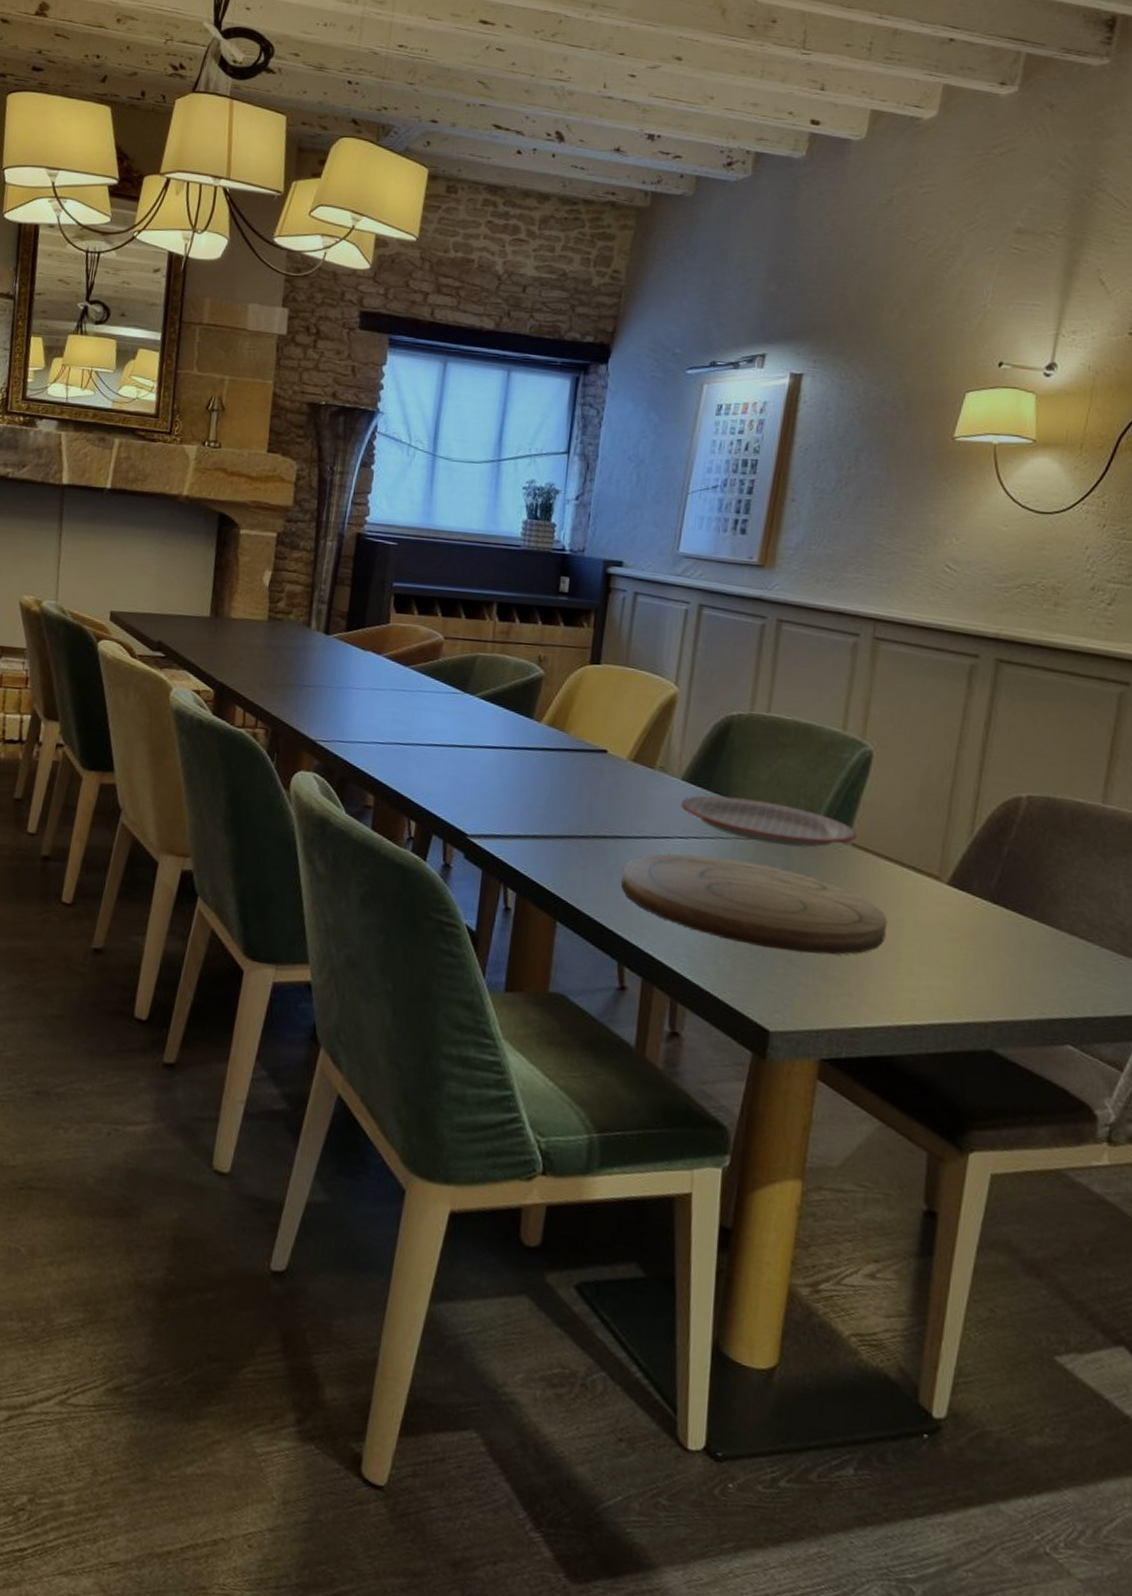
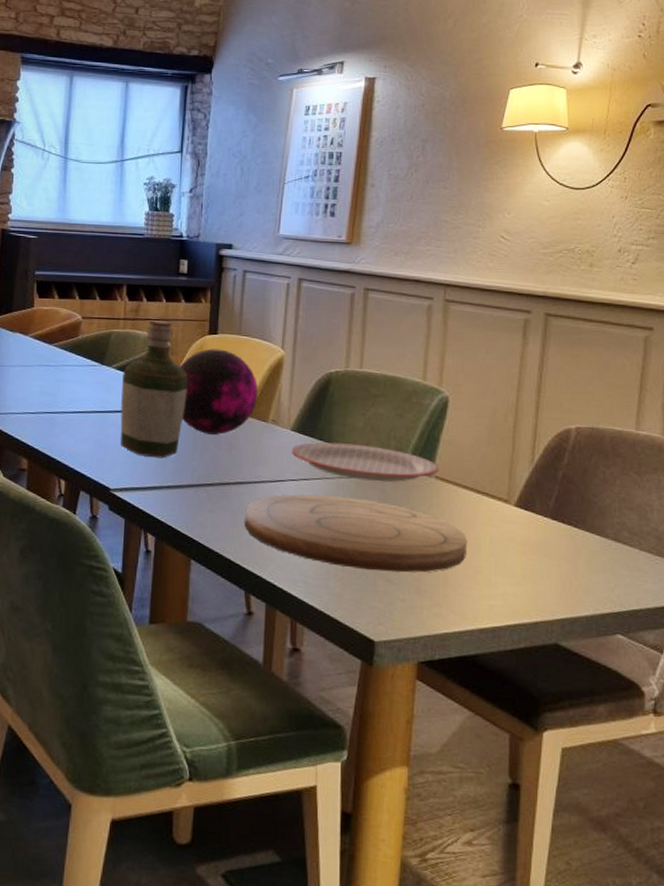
bottle: none [481,644,564,804] -> present [120,320,188,459]
decorative orb: none [554,680,646,780] -> present [179,348,259,435]

